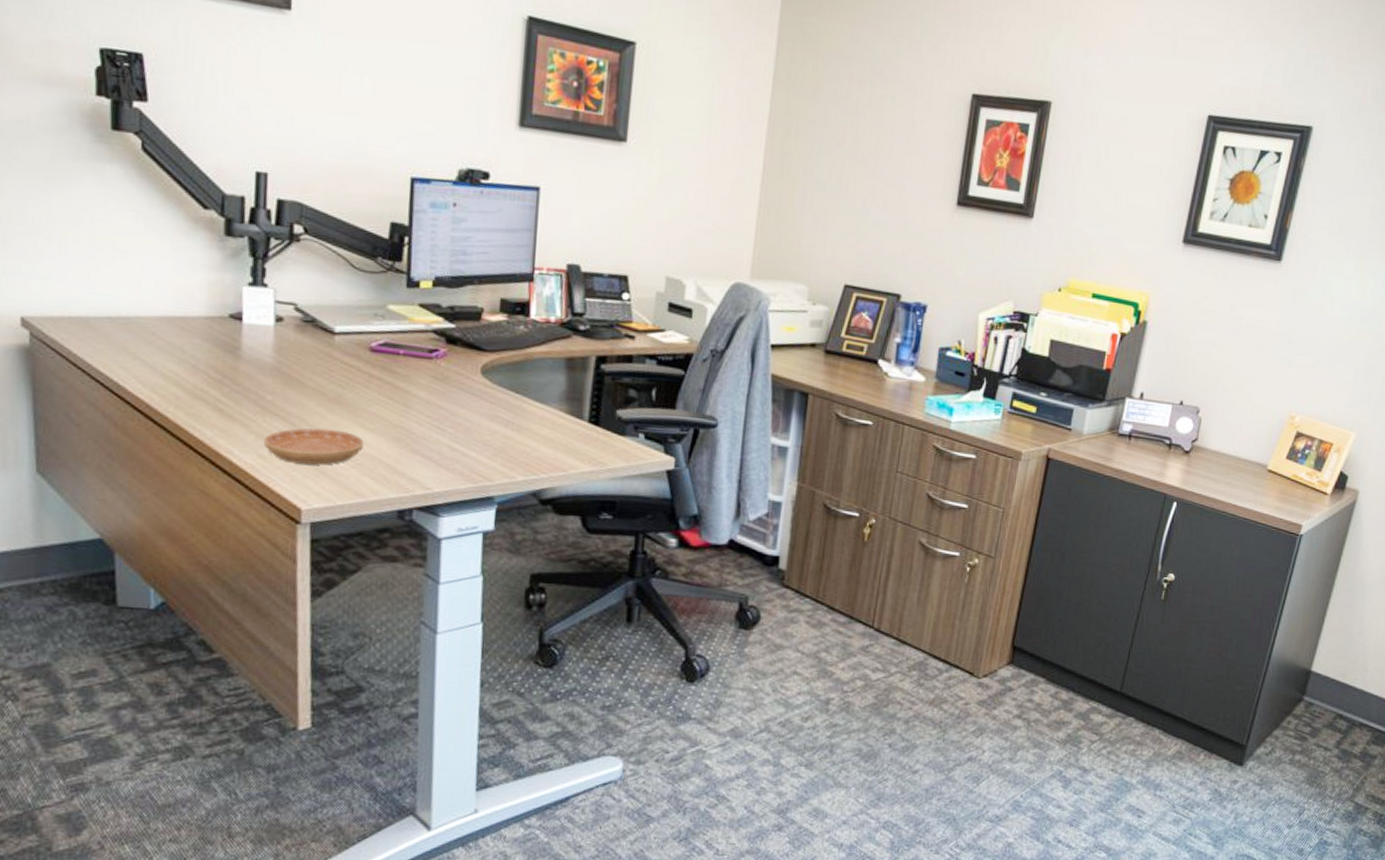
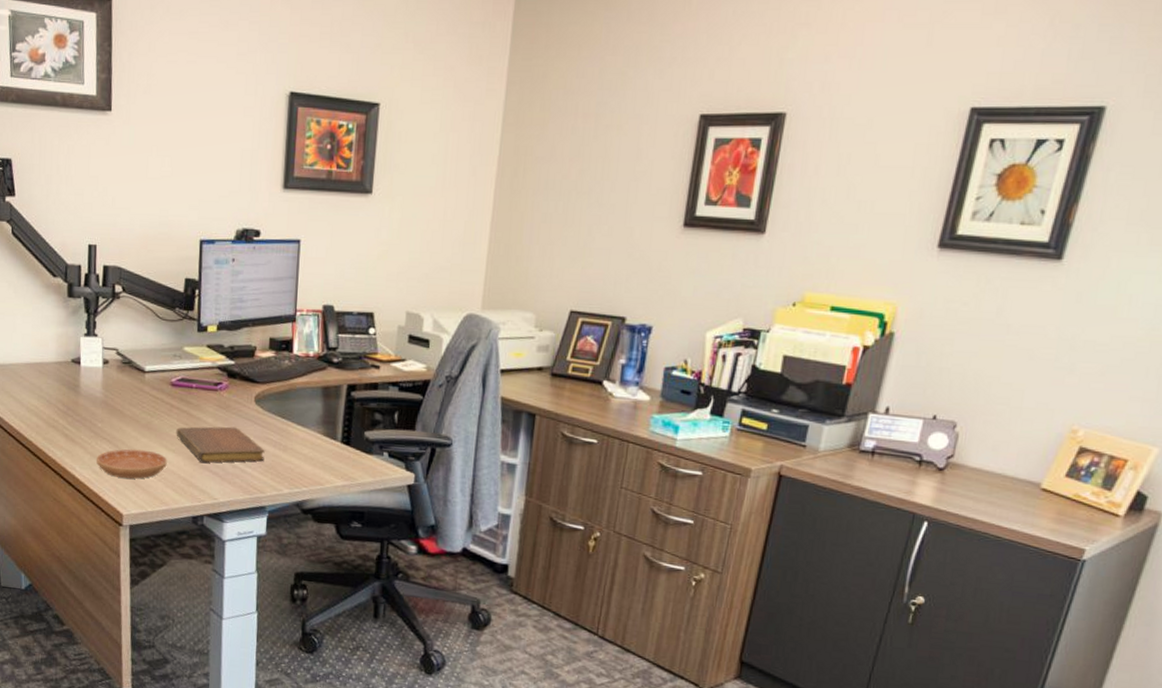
notebook: none [376,401,494,446] -> present [176,426,265,463]

